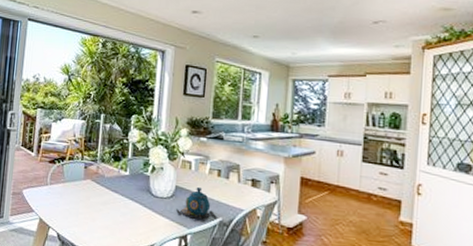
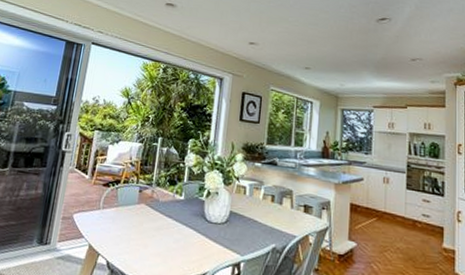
teapot: present [176,186,217,221] -> none [230,212,271,248]

